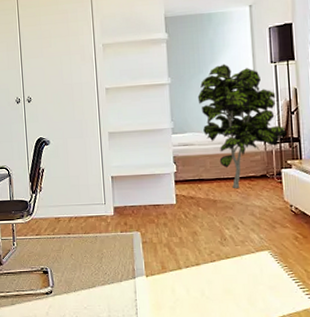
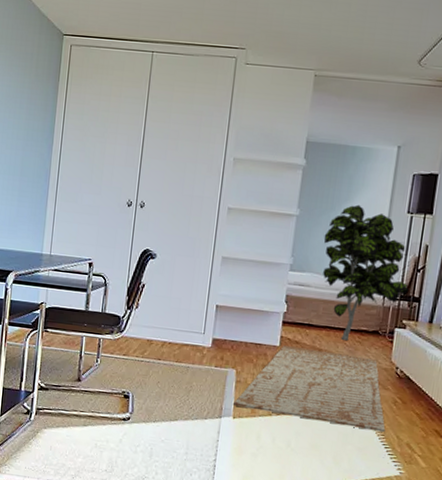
rug: none [143,201,292,268] -> present [232,345,386,433]

